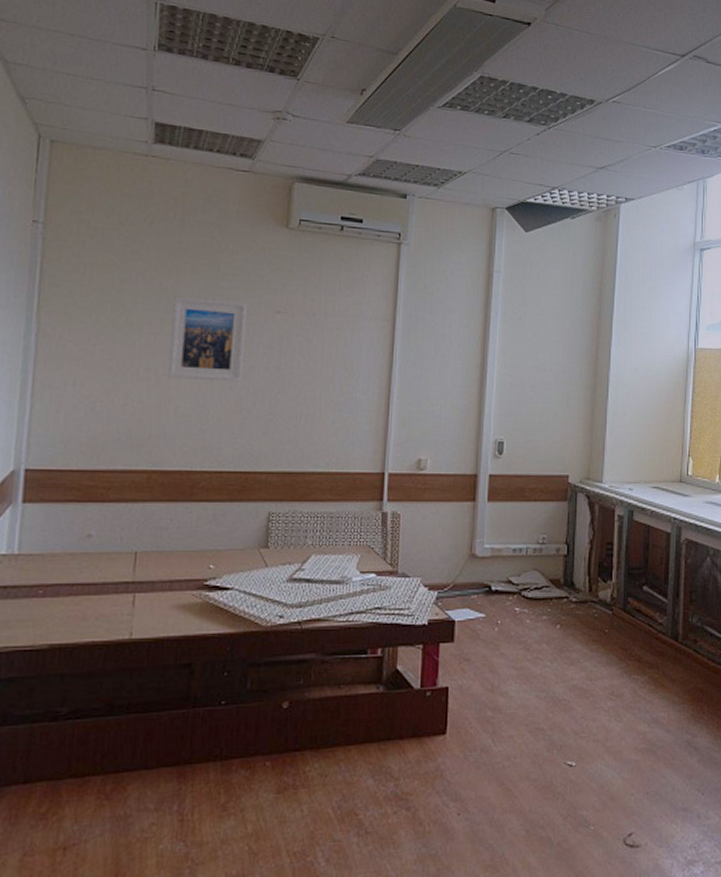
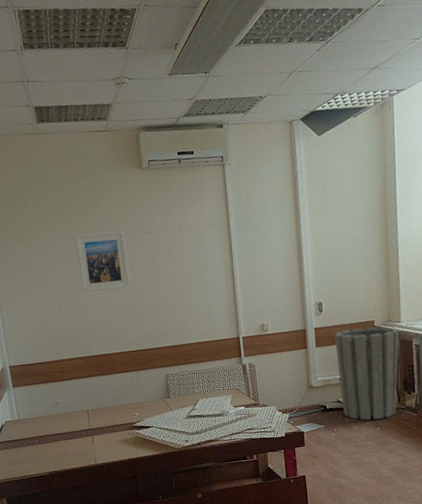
trash can: none [513,483,598,614] -> present [334,327,399,420]

